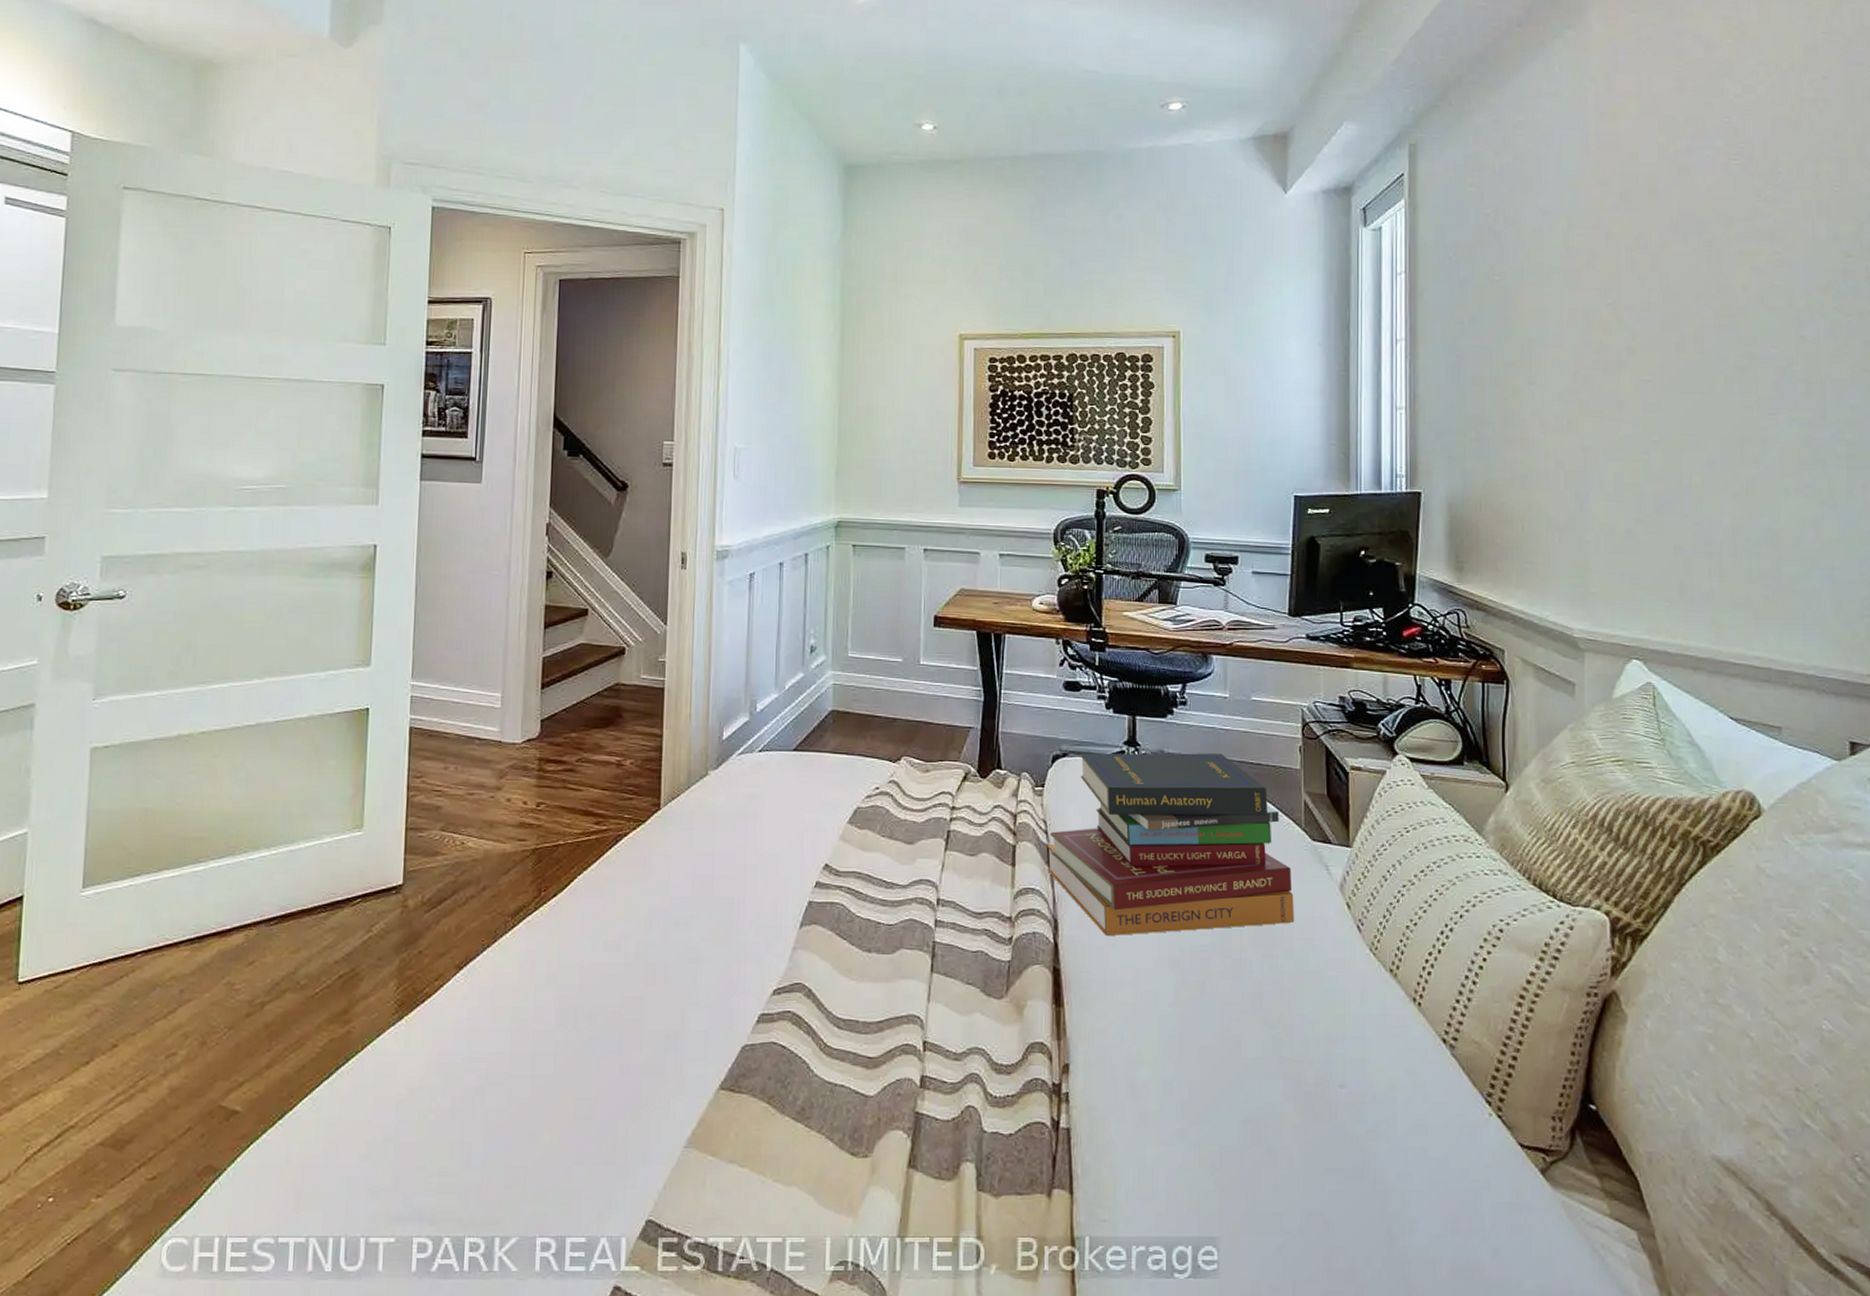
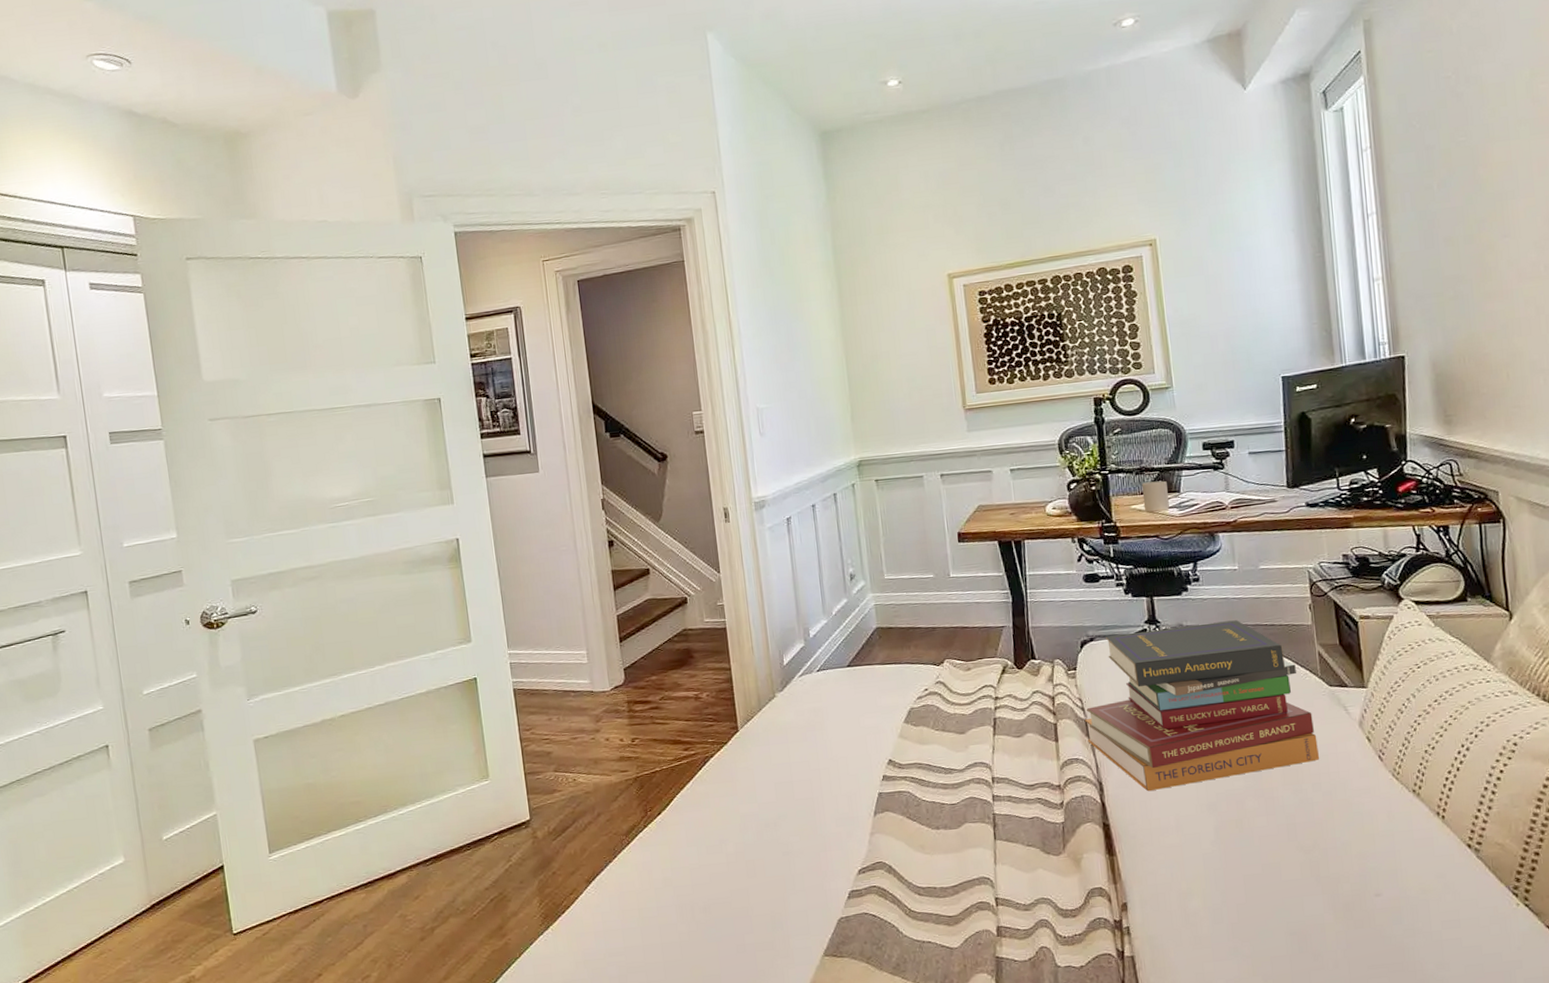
cup: none [1136,589,1164,623] -> present [1141,480,1169,513]

